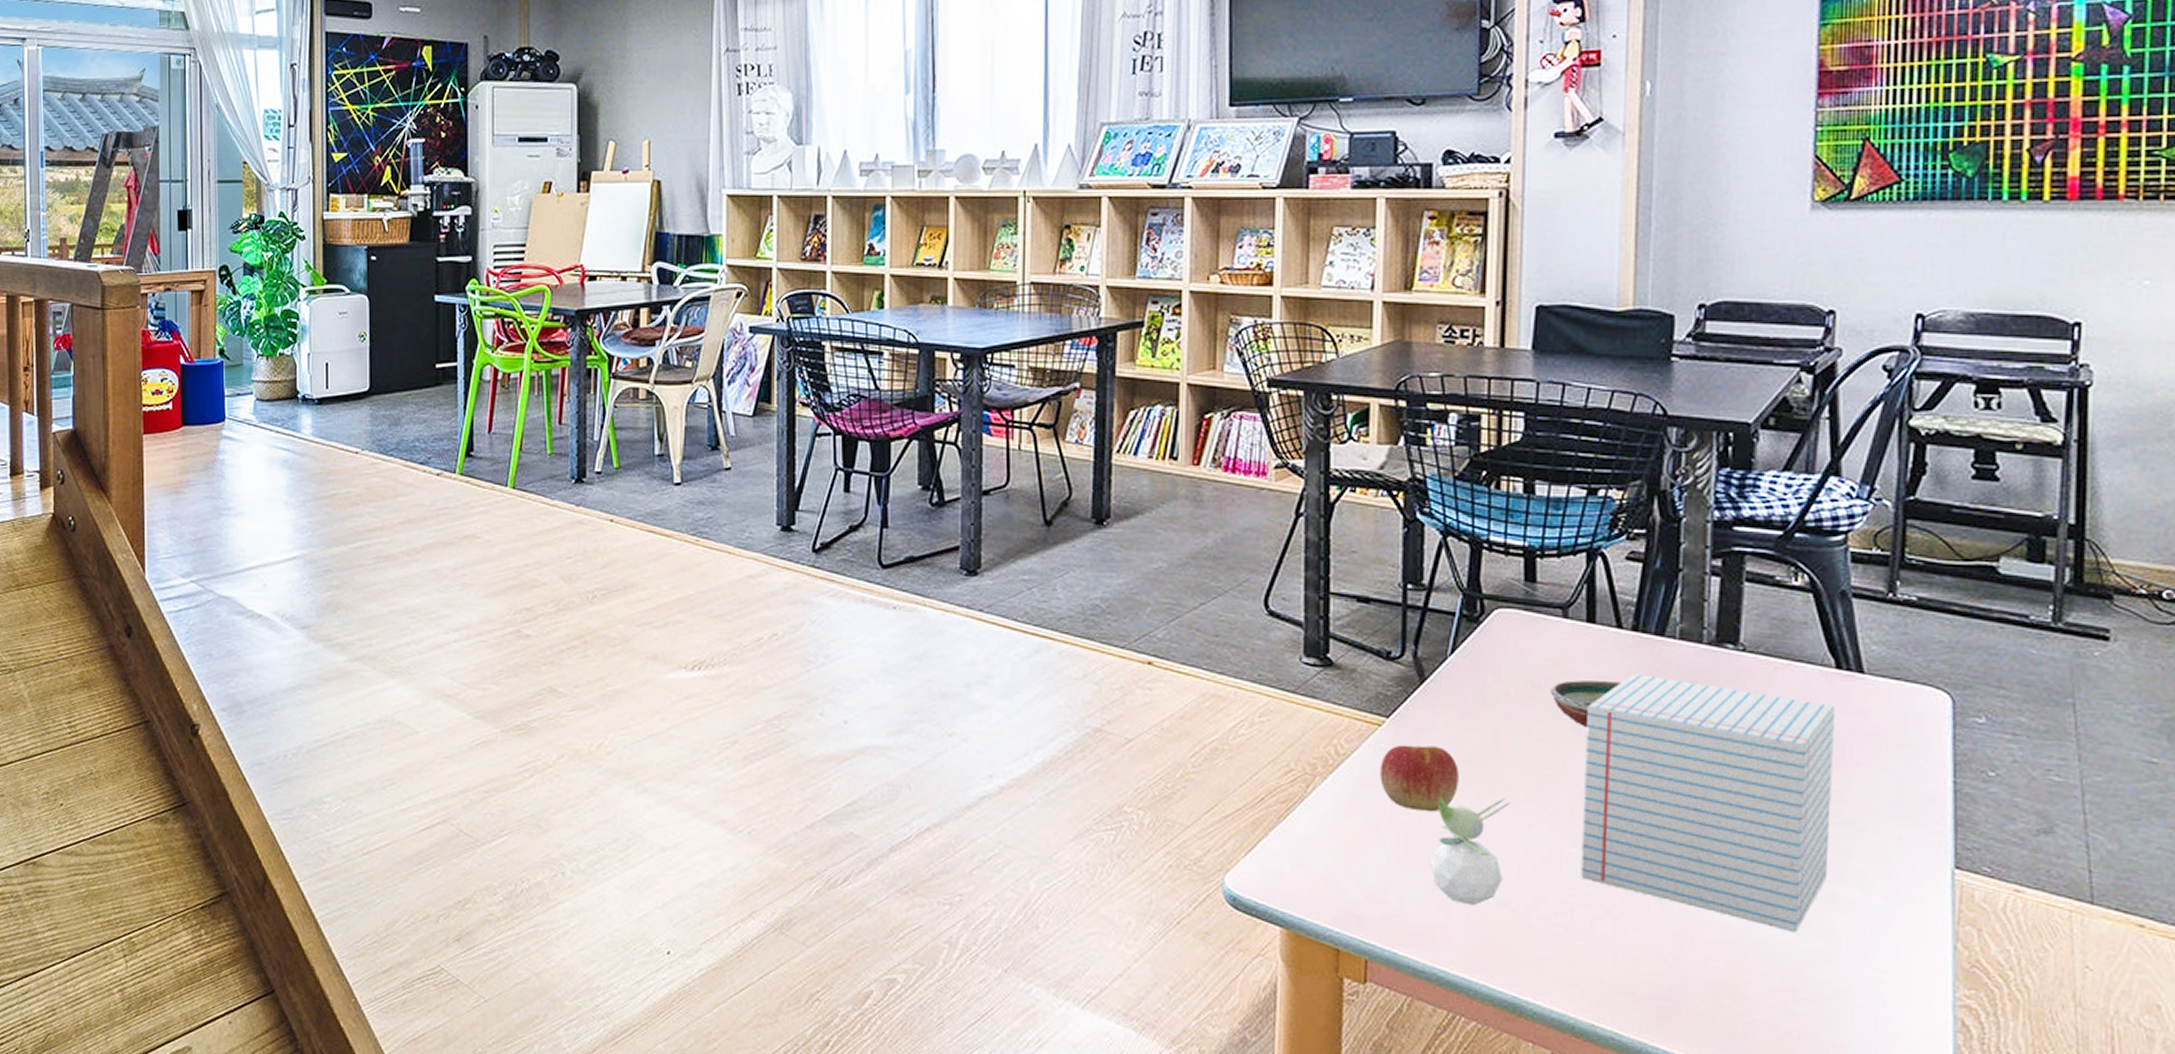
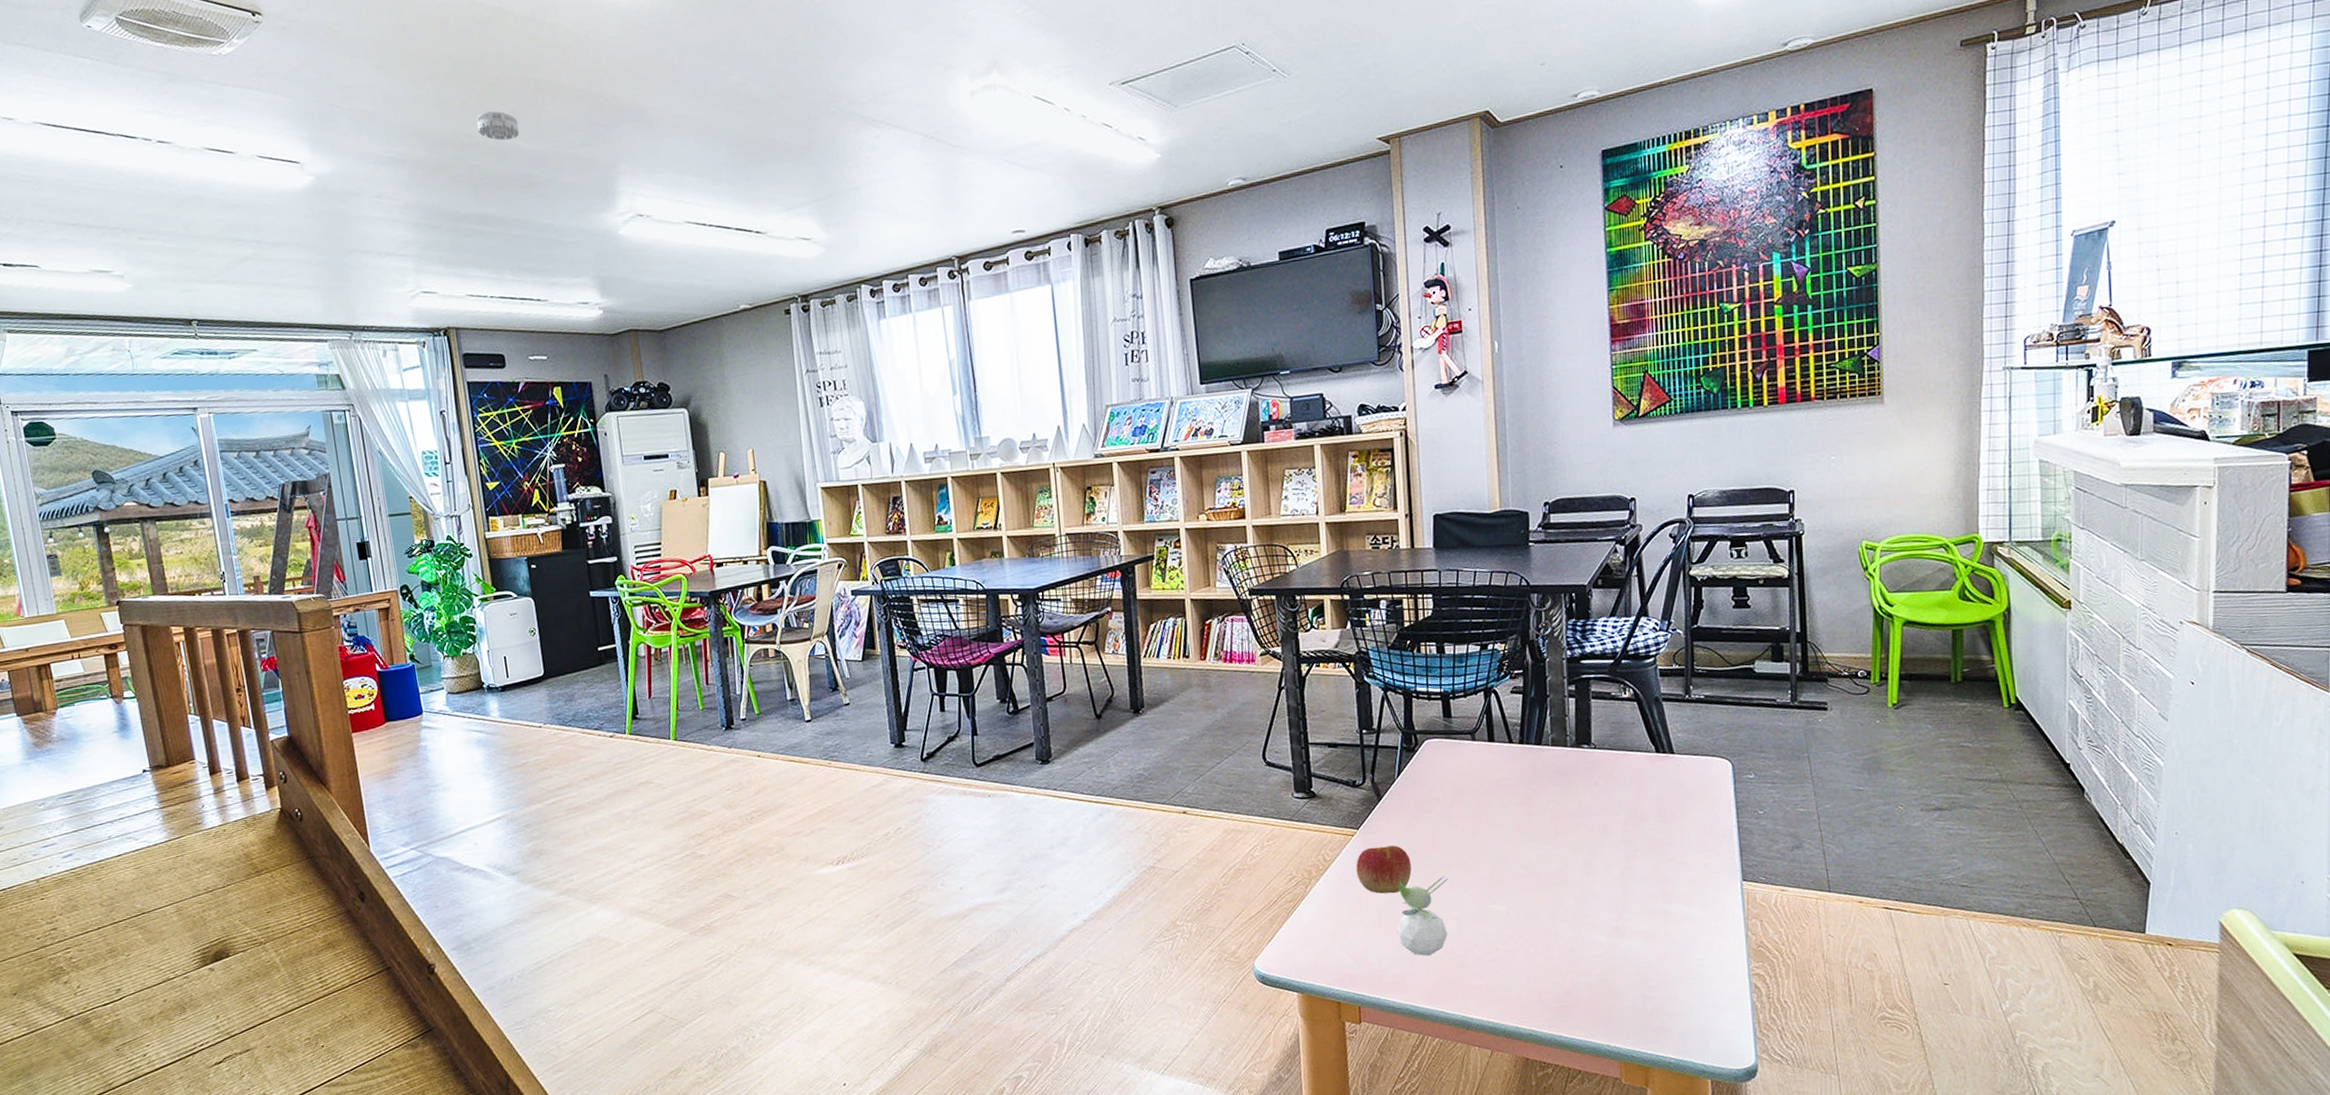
decorative bowl: present [1551,680,1622,728] -> none [1468,782,1516,818]
notepad: present [1581,673,1835,933] -> none [1494,773,1662,942]

